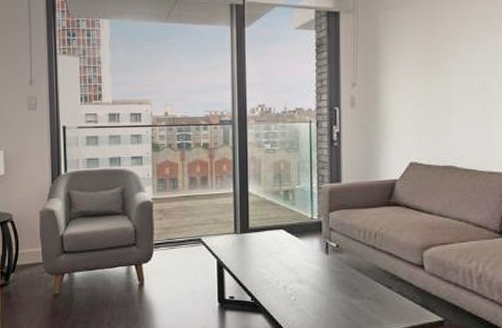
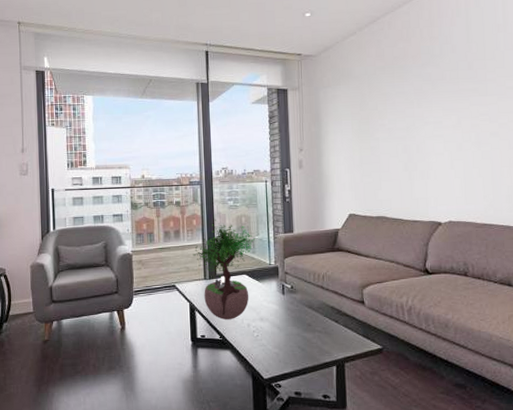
potted tree: none [222,164,295,280] -> present [192,219,255,319]

